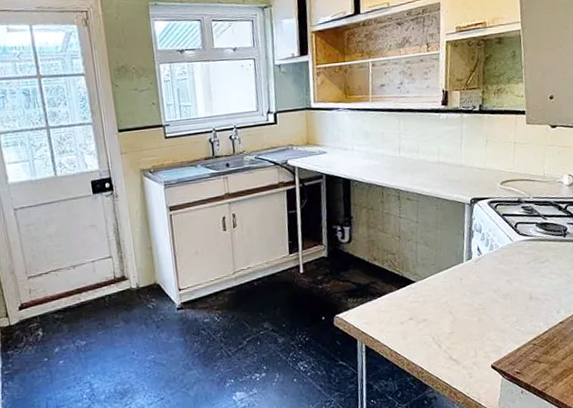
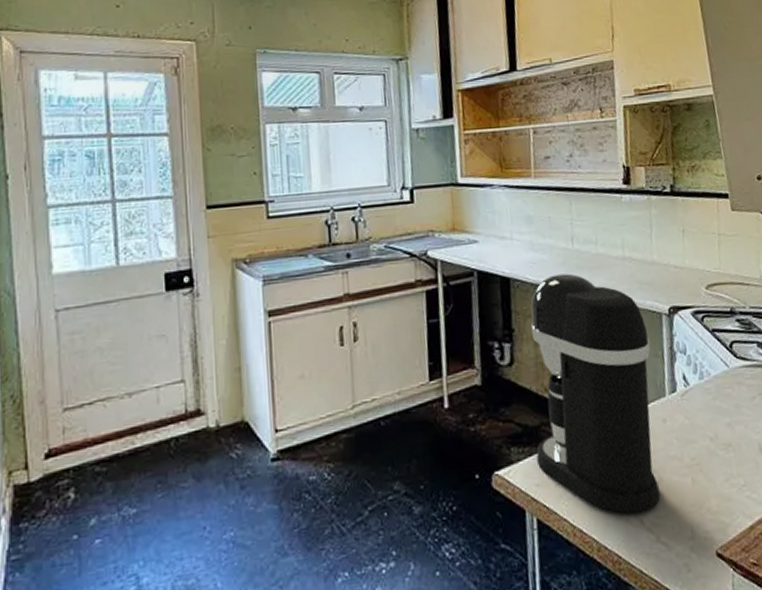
coffee maker: none [365,175,455,341] -> present [530,273,660,514]

